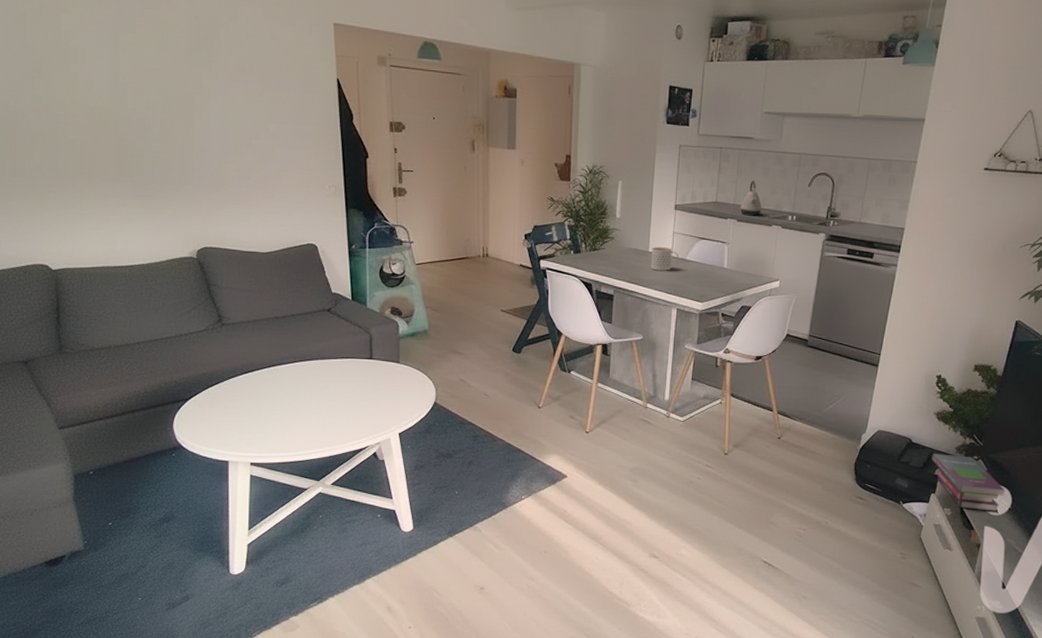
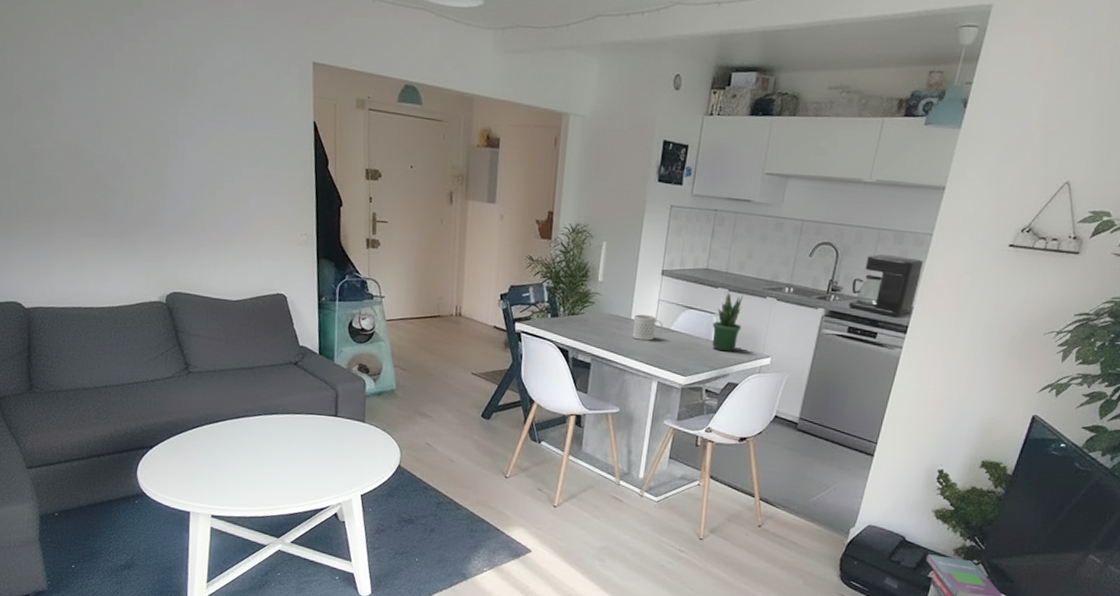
planter: none [724,222,751,278] -> present [711,292,744,352]
kettle: present [740,180,763,216] -> none [733,246,757,286]
coffee maker: none [847,182,910,238] -> present [849,254,923,317]

